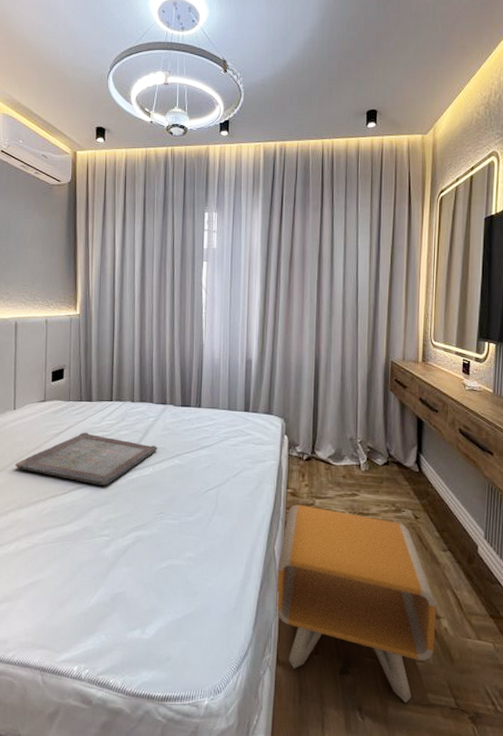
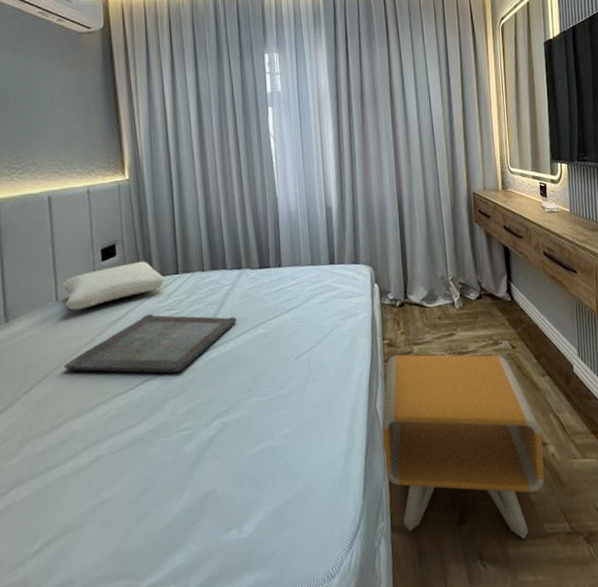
pillow: none [19,386,101,420] -> present [61,261,166,310]

